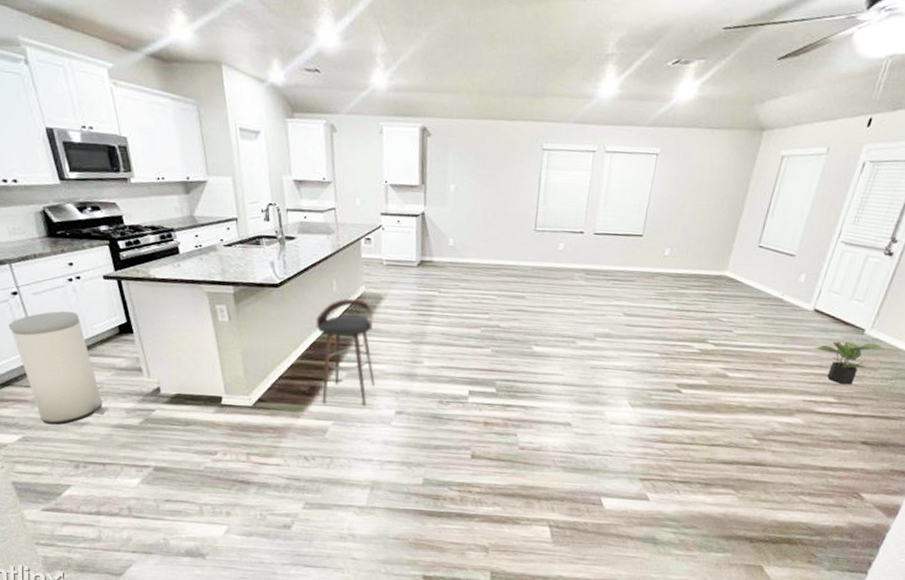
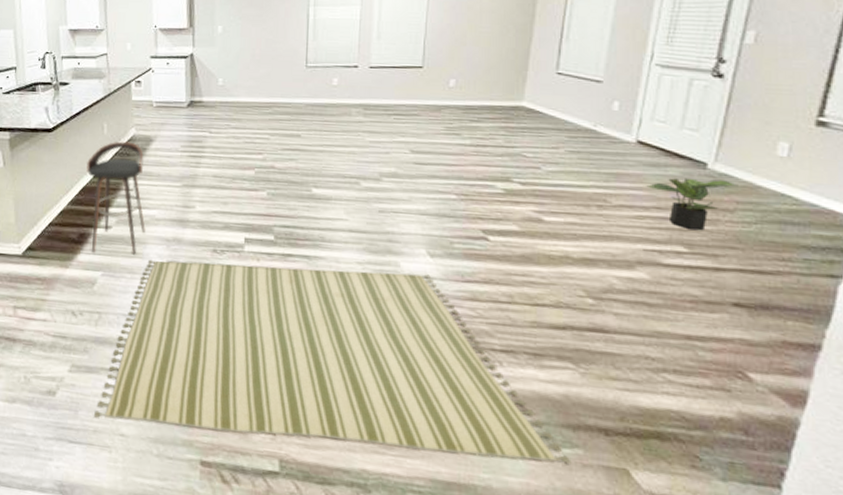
rug: none [326,410,722,564] -> present [93,259,572,464]

